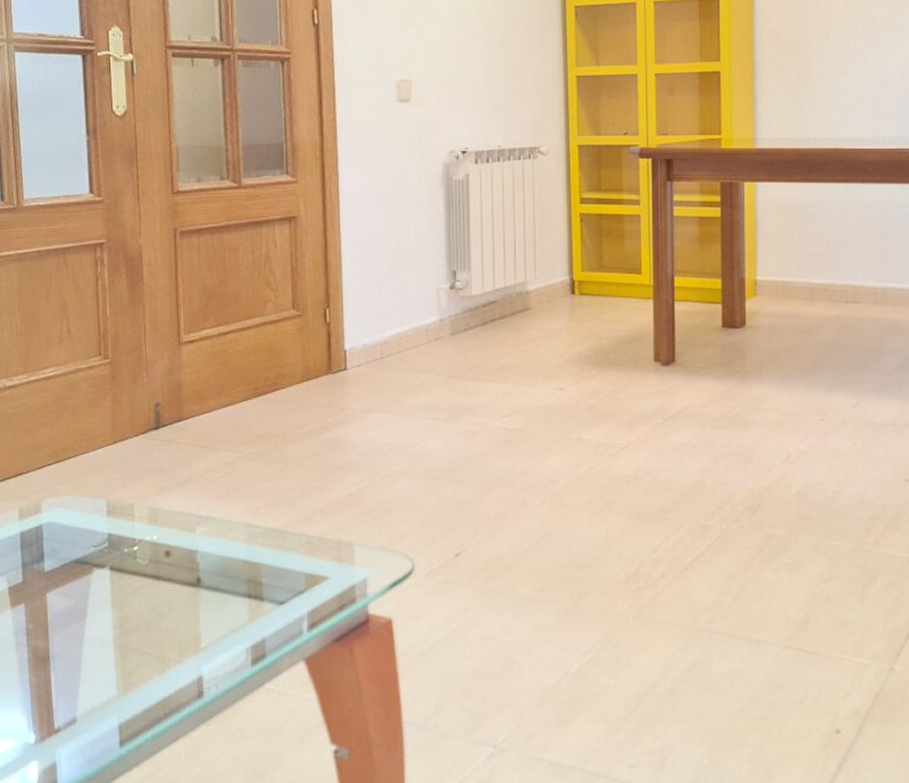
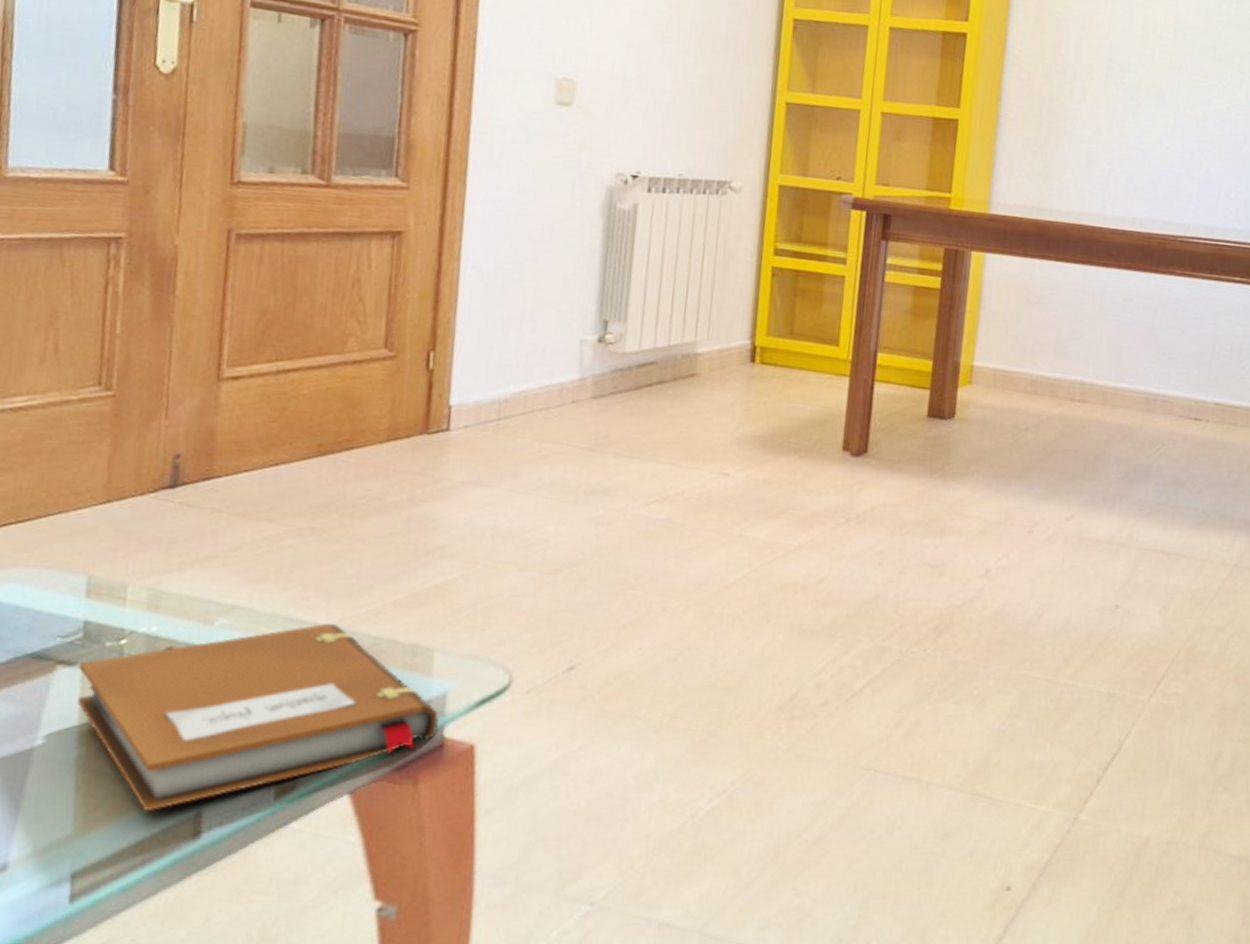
notebook: none [108,527,363,678] -> present [77,623,439,812]

